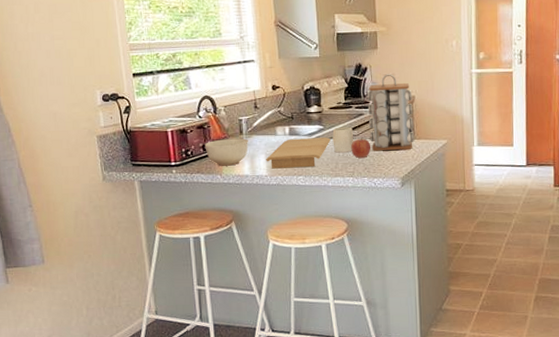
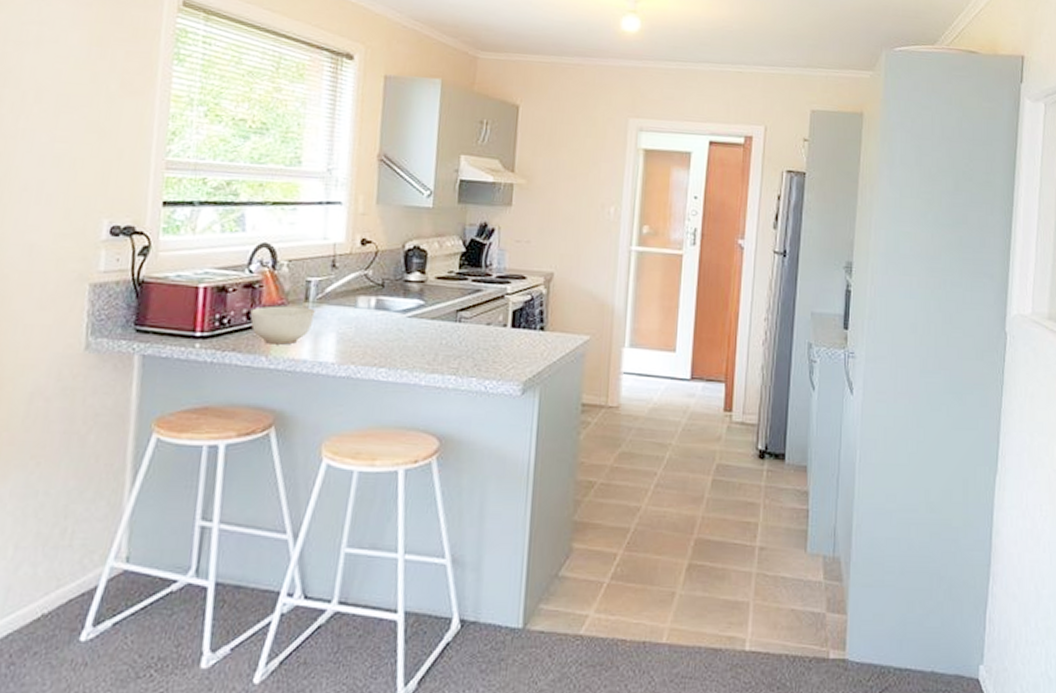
cutting board: present [266,137,332,169] -> none [336,314,433,357]
mug: present [332,126,354,153] -> none [434,304,465,341]
fruit: present [351,137,371,158] -> none [458,321,487,350]
spice rack: present [367,74,414,151] -> none [486,240,551,345]

